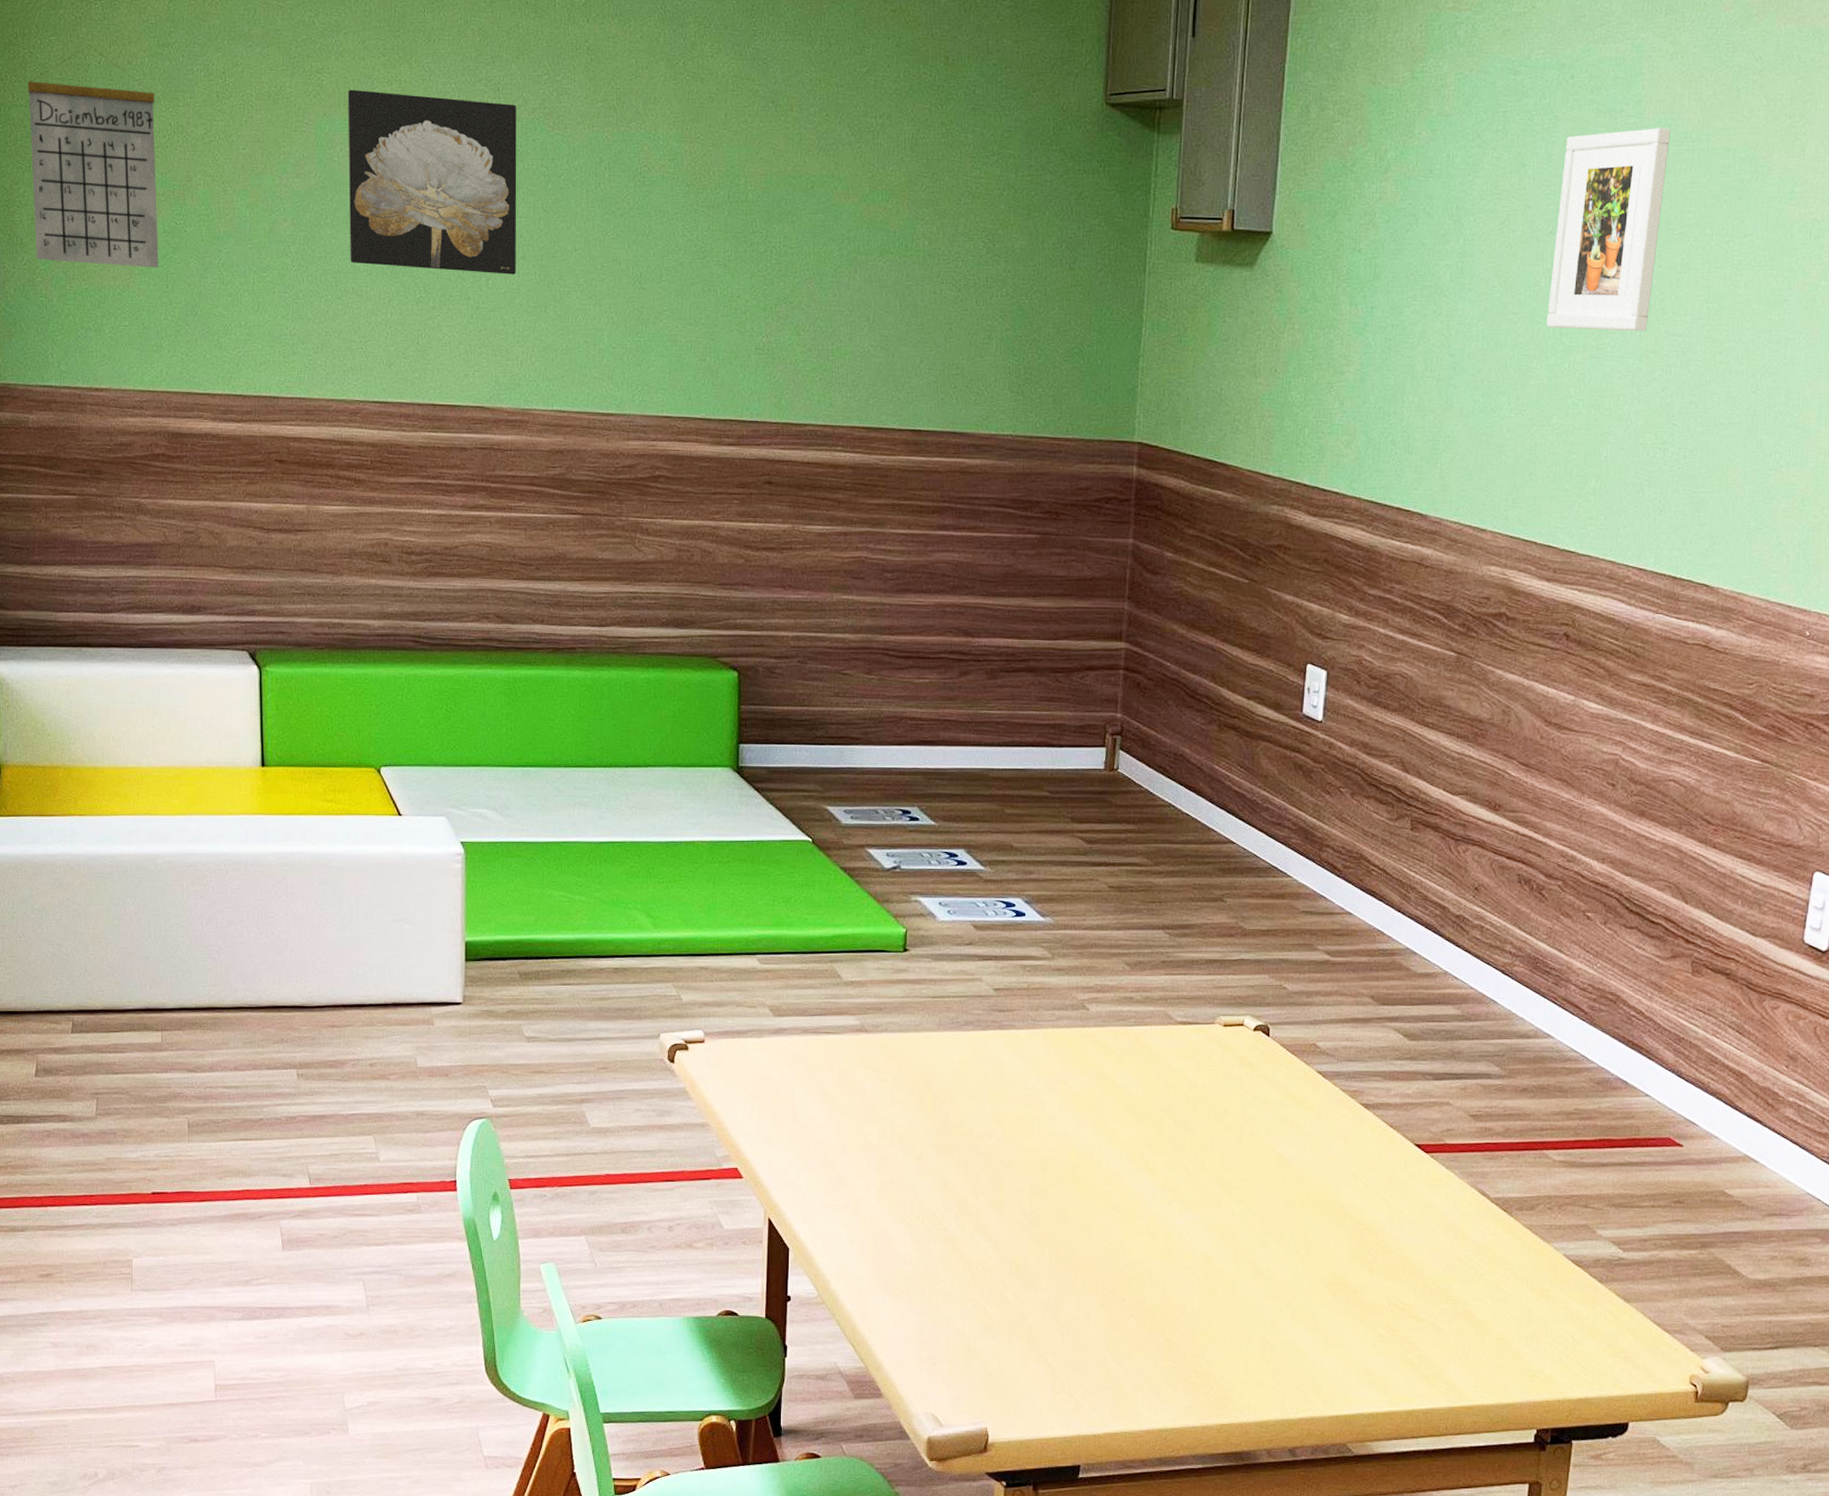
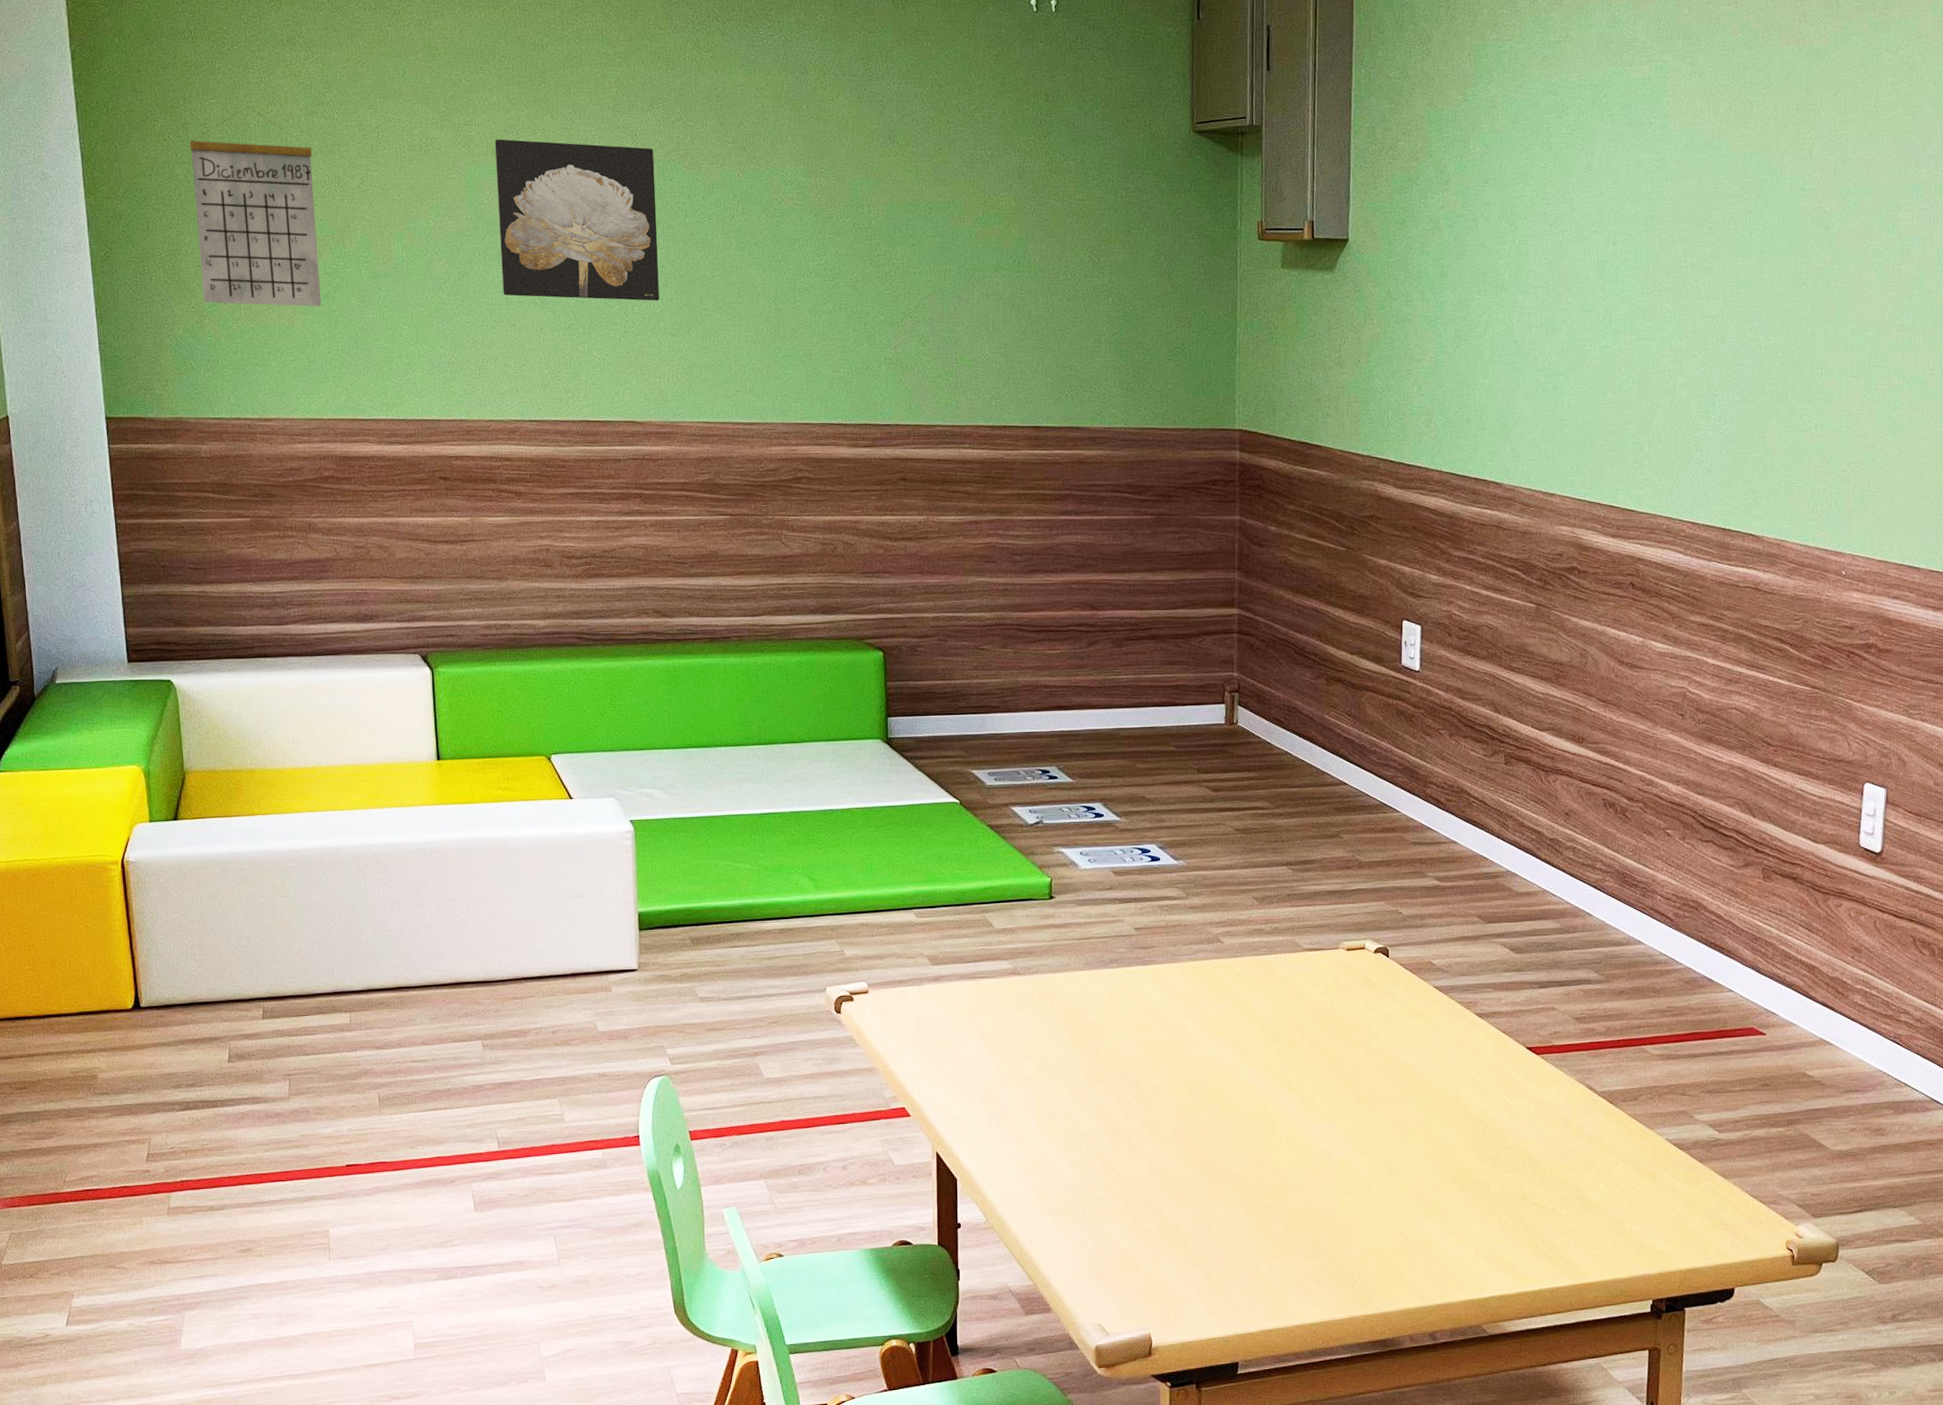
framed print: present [1546,128,1670,332] -> none [1596,137,1694,315]

